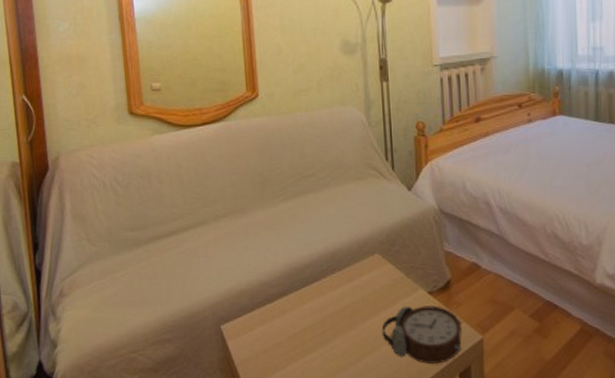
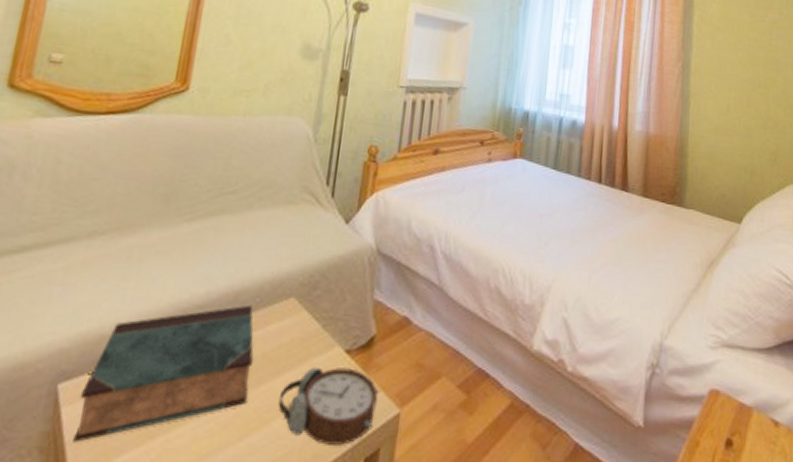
book: none [237,261,358,365] -> present [73,304,254,443]

